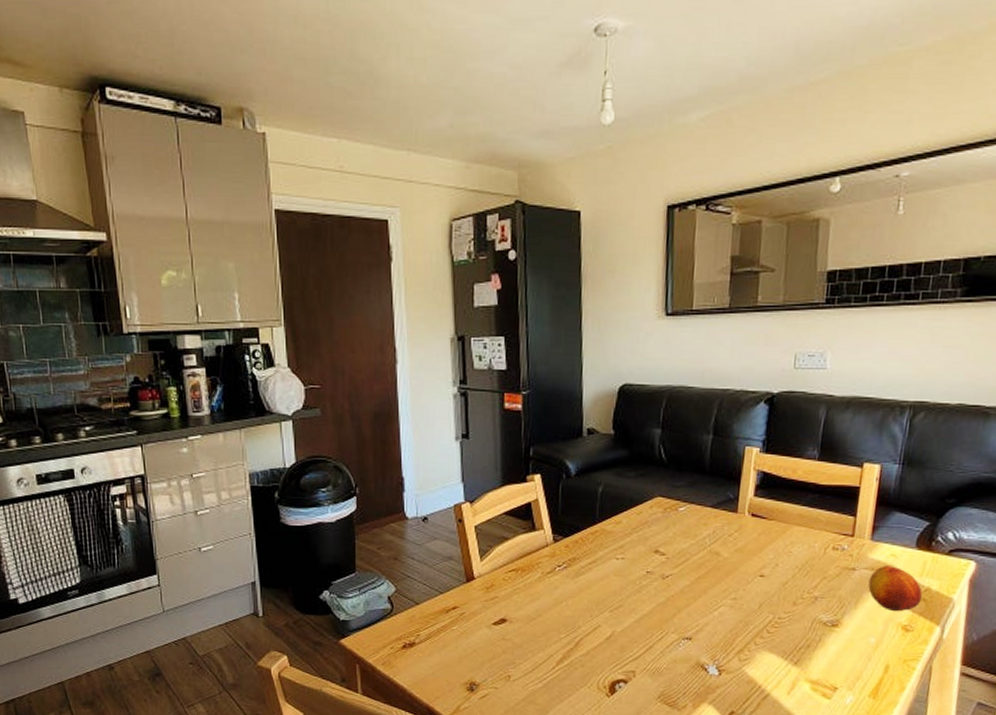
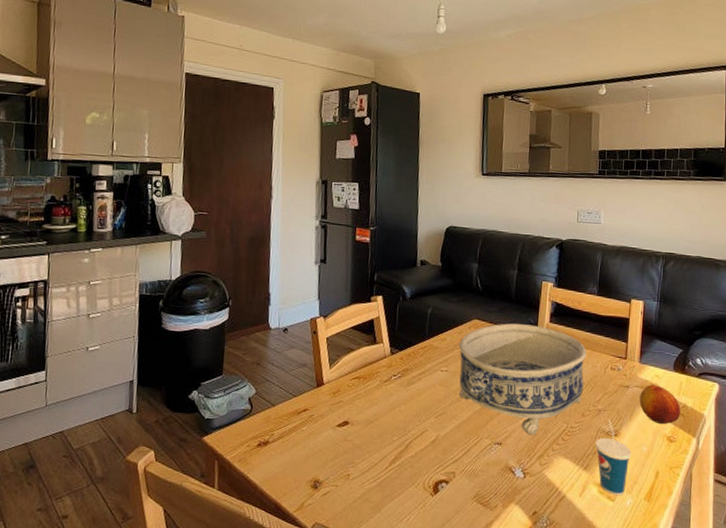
decorative bowl: none [637,500,802,628] -> present [458,323,587,435]
cup: none [809,607,856,693] -> present [595,419,632,496]

